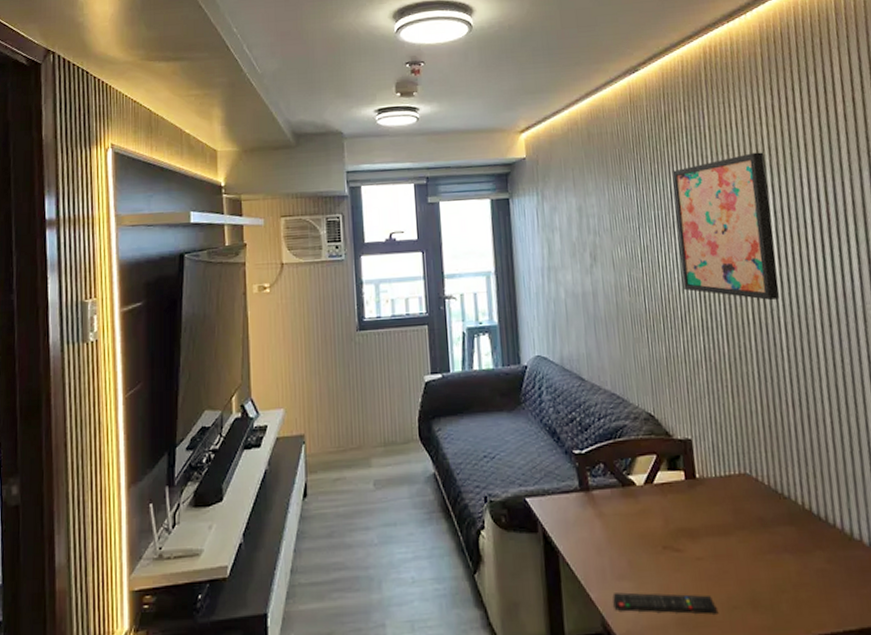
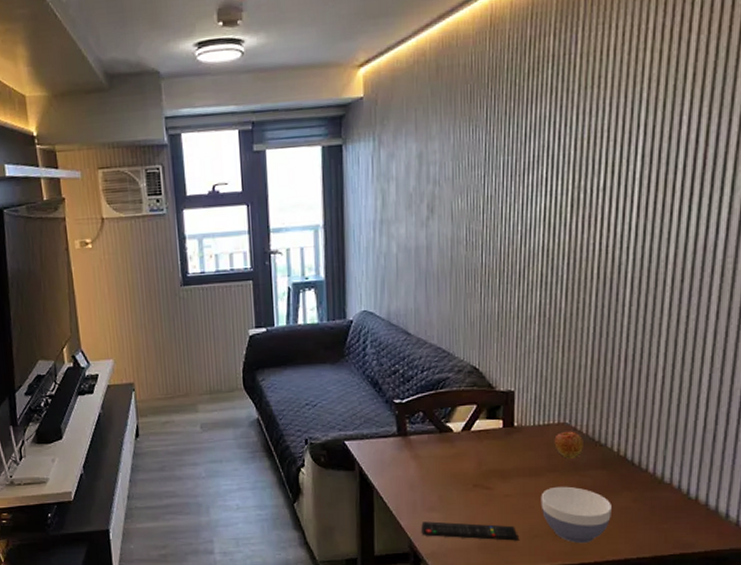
wall art: present [672,152,779,300] -> none [526,84,642,254]
bowl: none [733,546,809,616] -> present [541,486,611,544]
apple: none [737,482,768,514] -> present [554,431,583,459]

